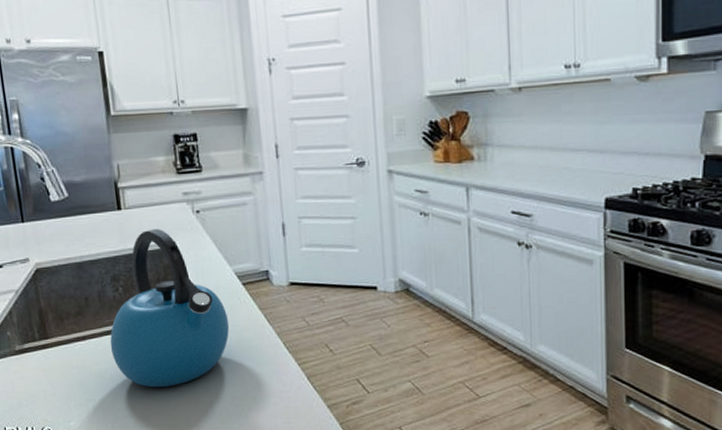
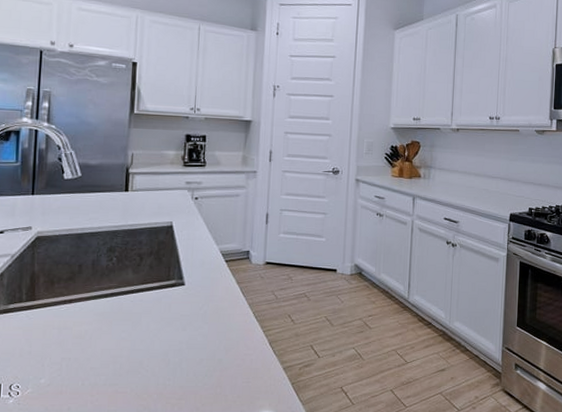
kettle: present [110,228,230,388] -> none [94,209,209,349]

